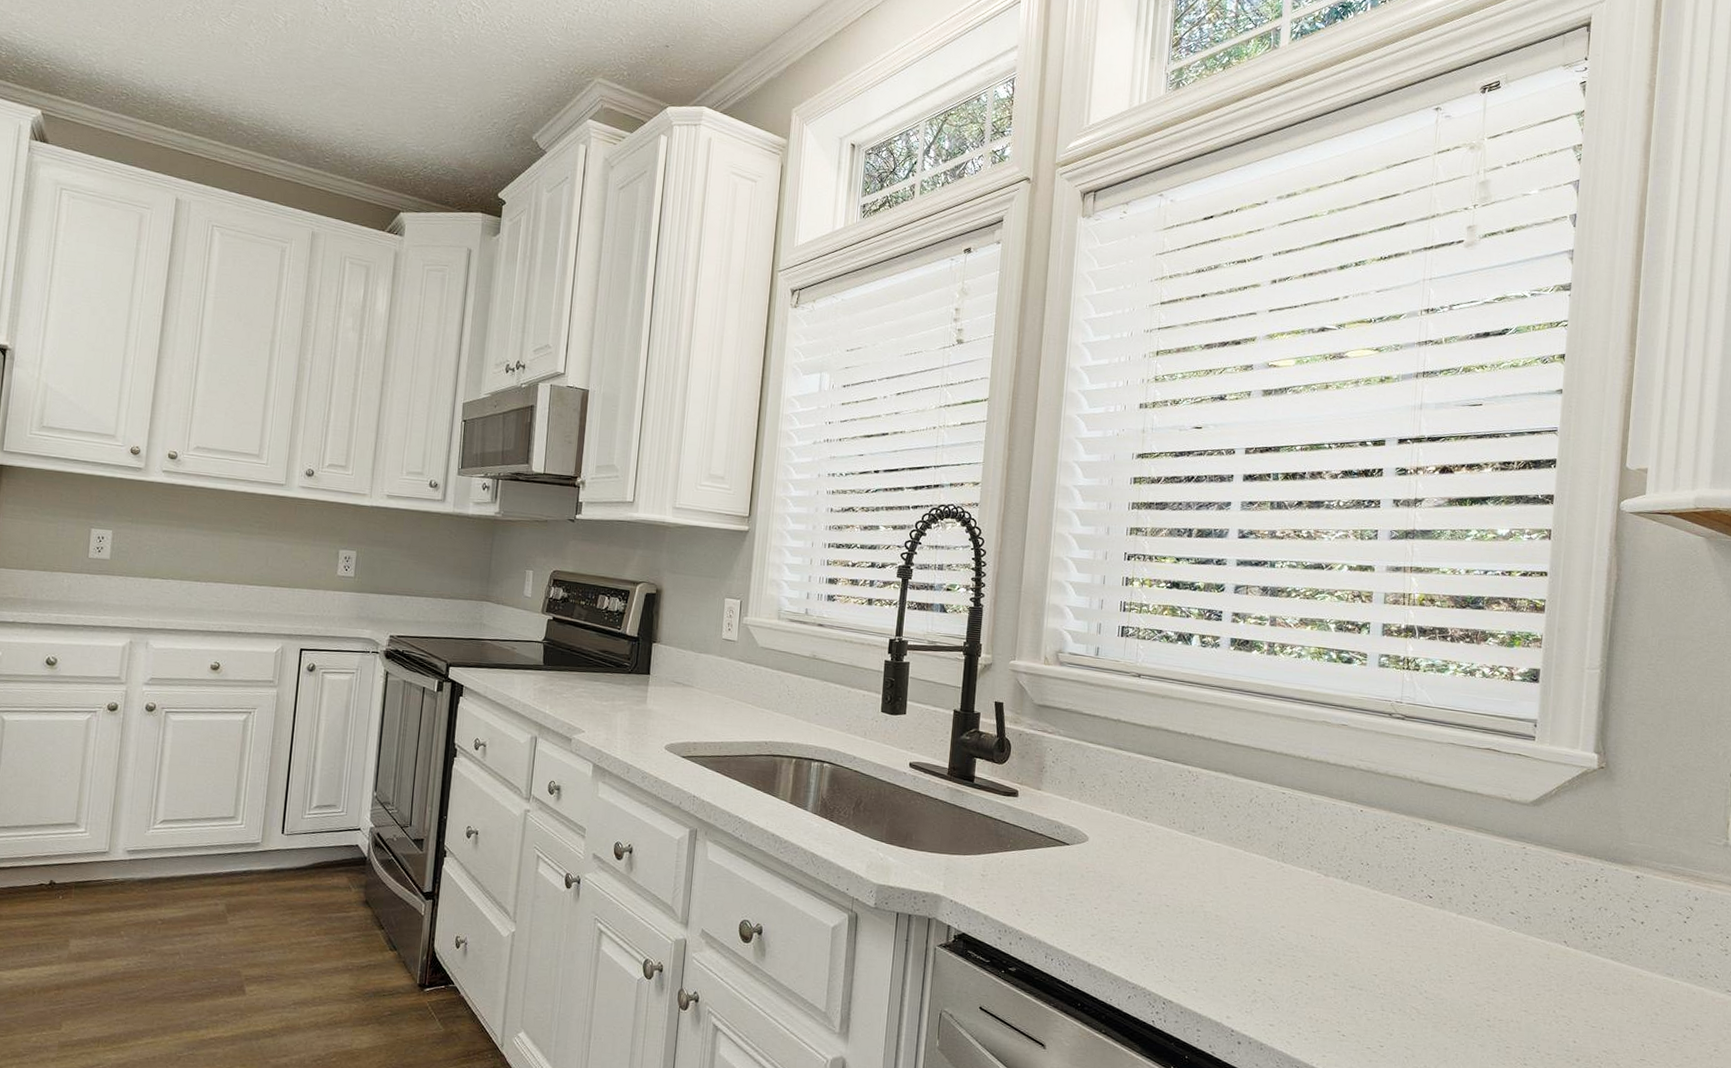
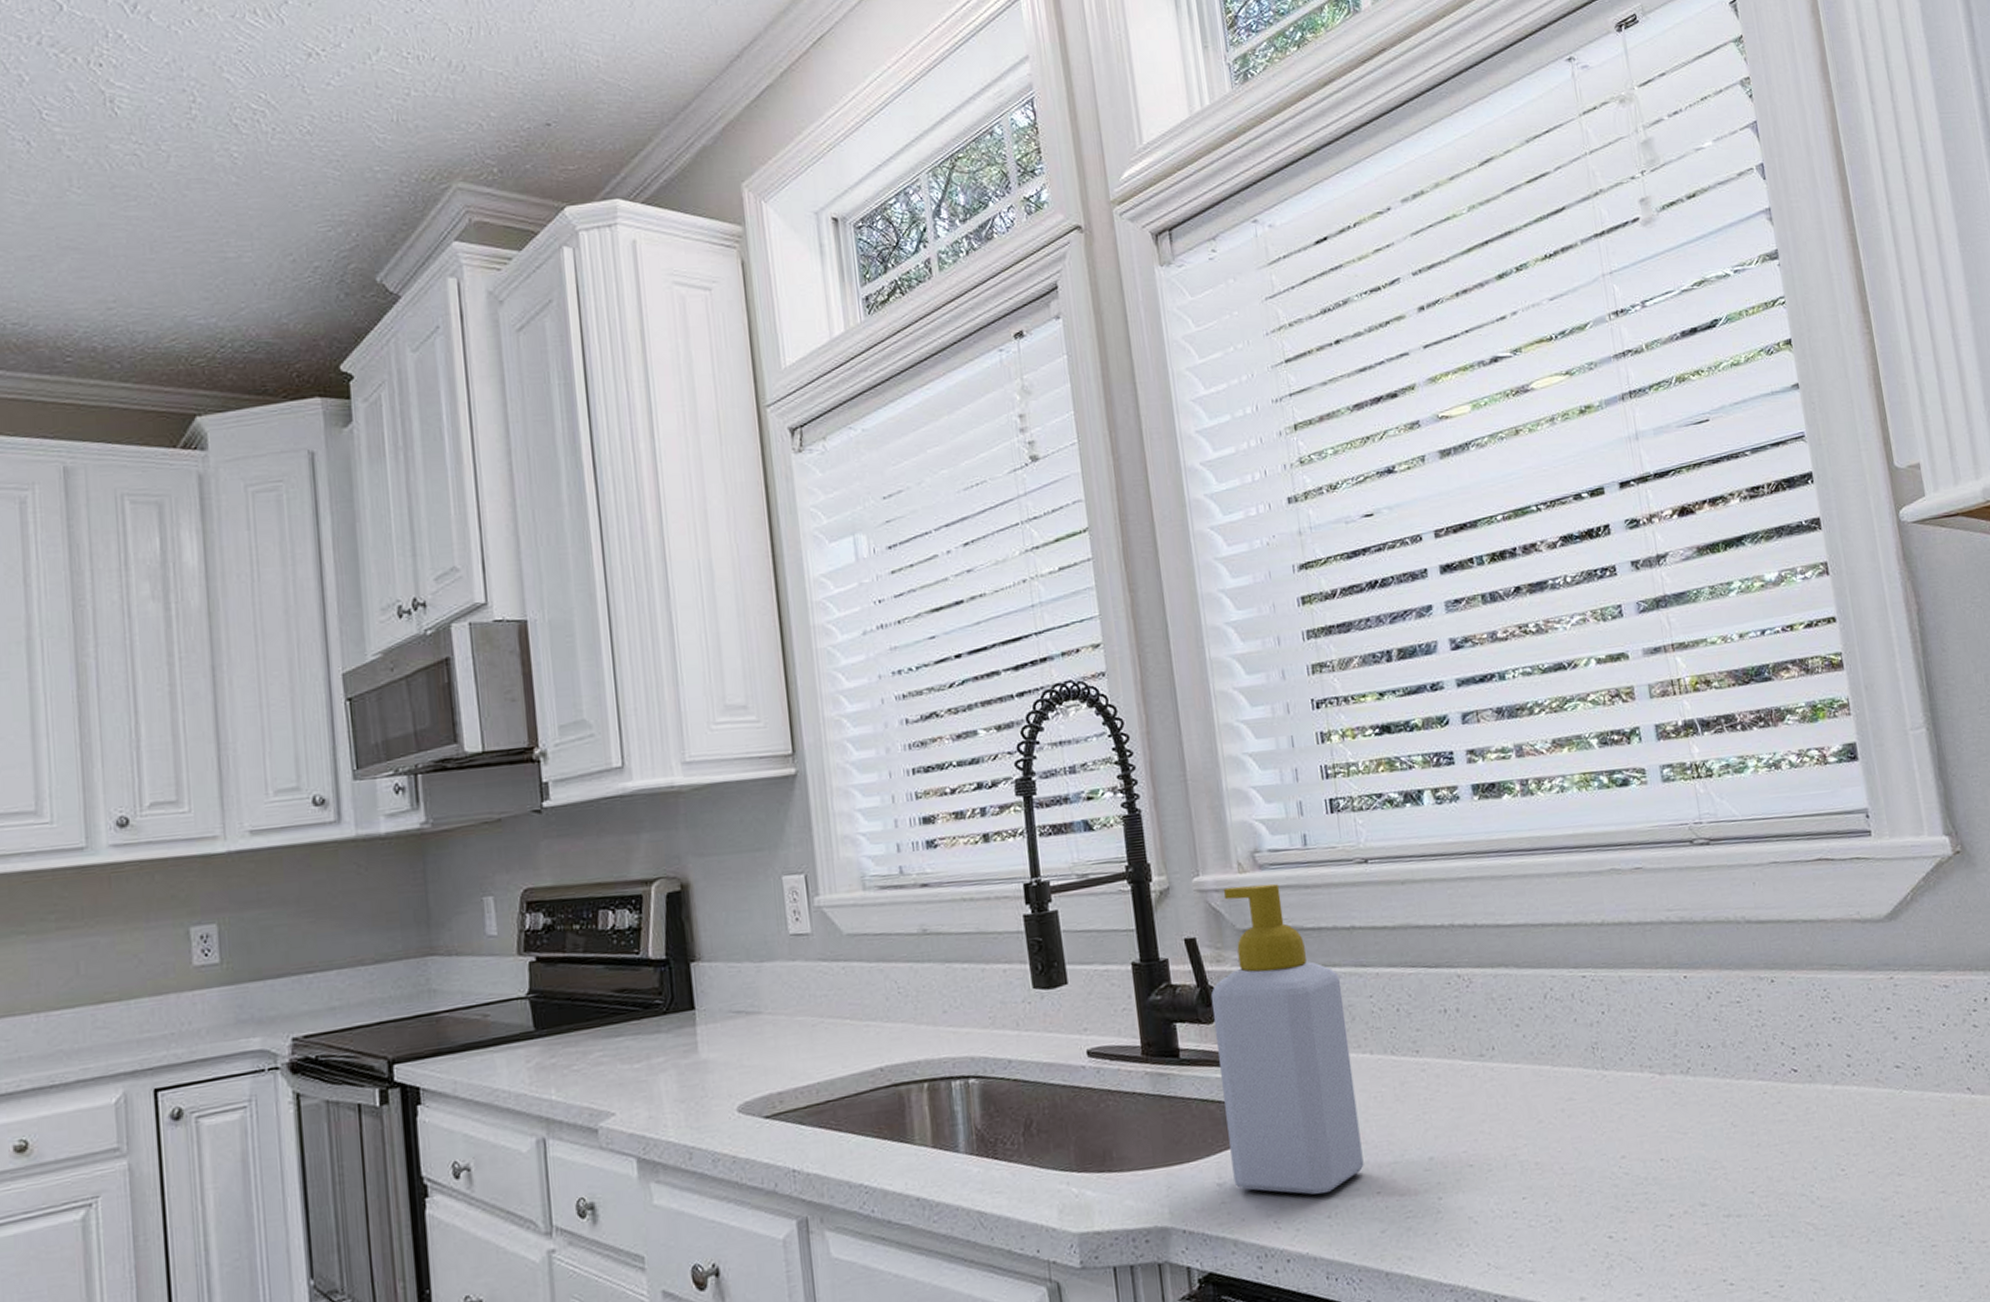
soap bottle: none [994,672,1102,899] -> present [1210,883,1364,1195]

